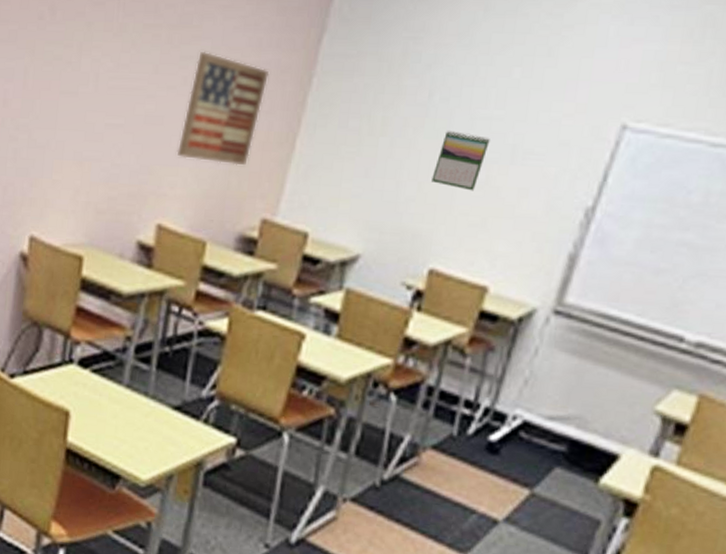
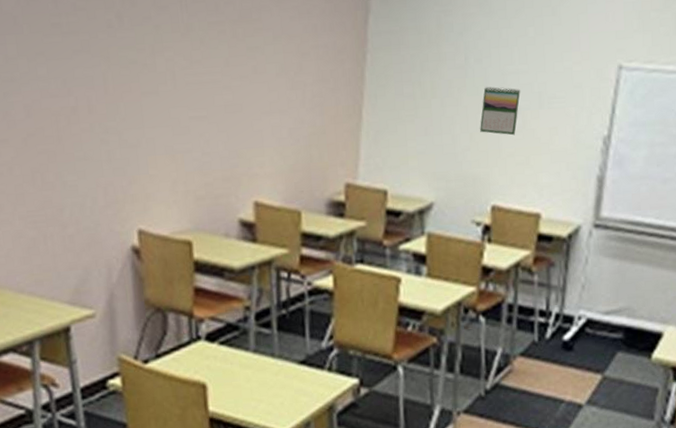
wall art: present [177,51,270,166] -> none [259,41,329,140]

